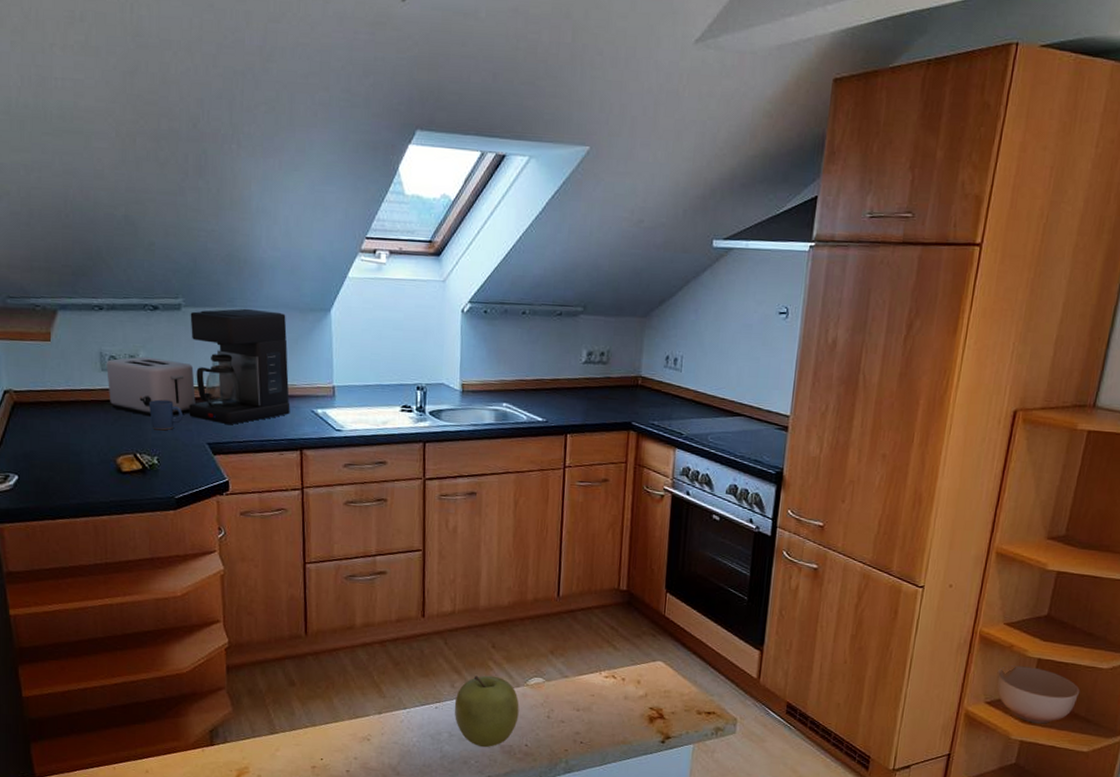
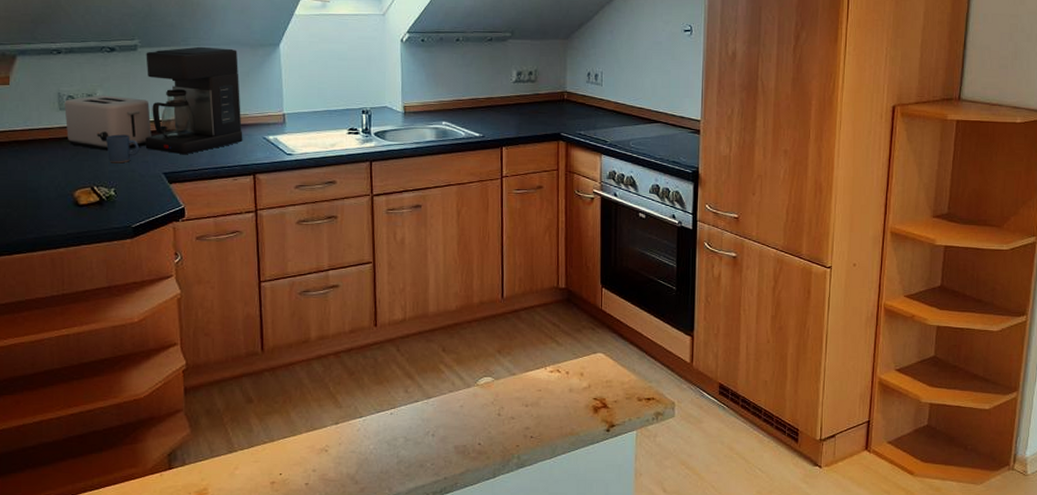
fruit: present [454,675,520,748] -> none [408,378,471,450]
bowl: present [996,665,1080,724] -> none [903,334,977,386]

